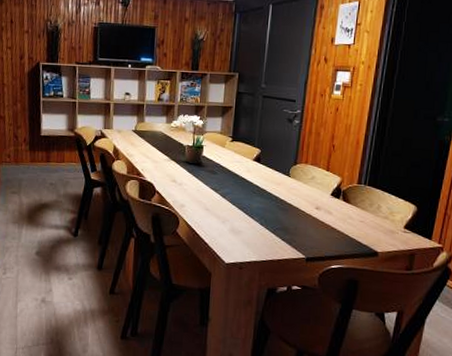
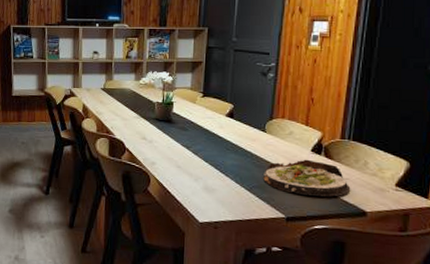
salad plate: none [285,203,365,238] -> present [262,159,351,197]

